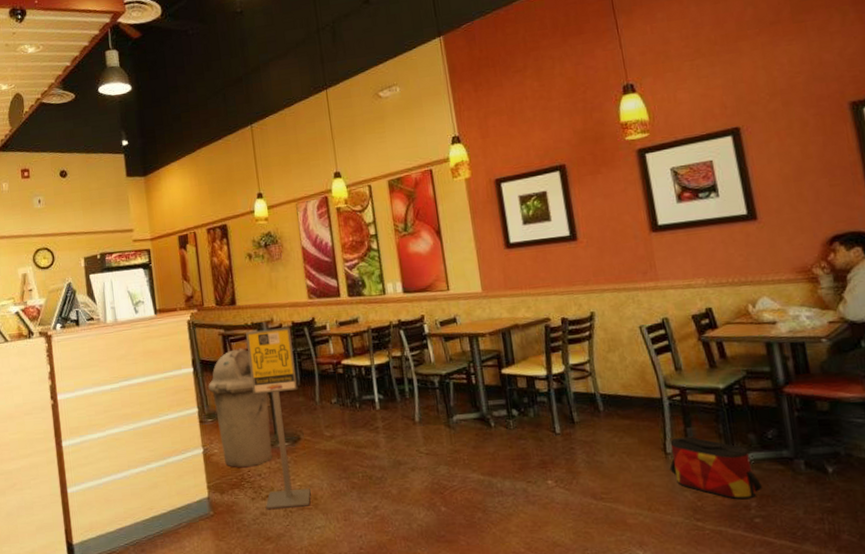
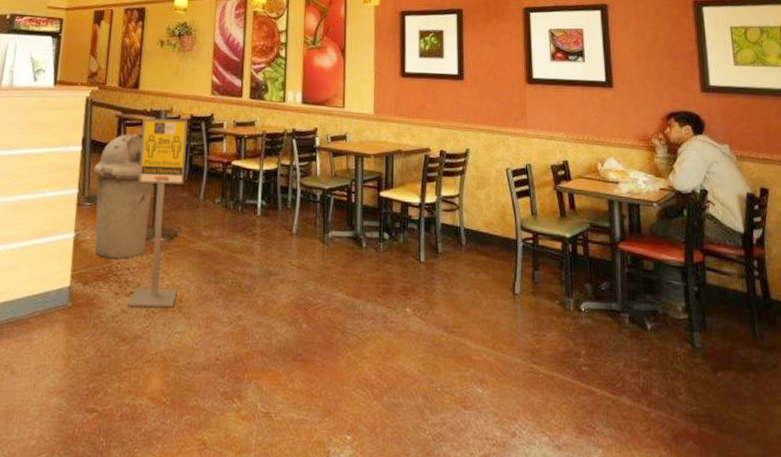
bag: present [669,437,762,500] -> none [515,279,592,347]

